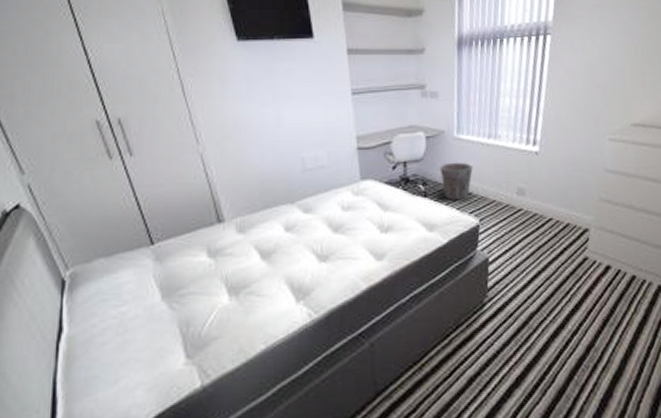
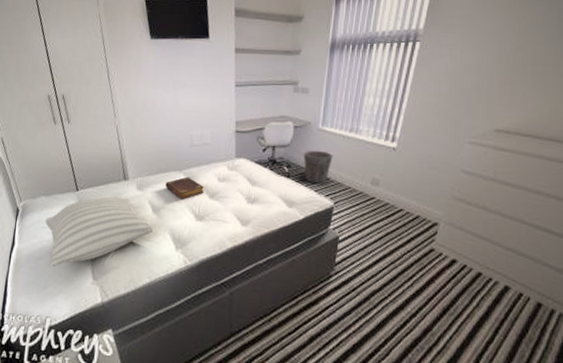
pillow: none [107,245,263,351] -> present [44,196,153,266]
book: none [275,209,325,238] -> present [165,176,204,199]

